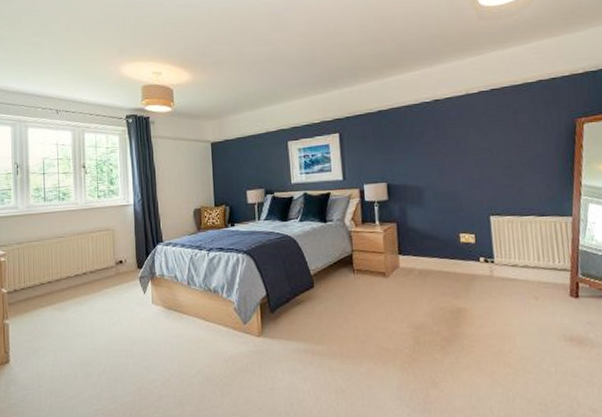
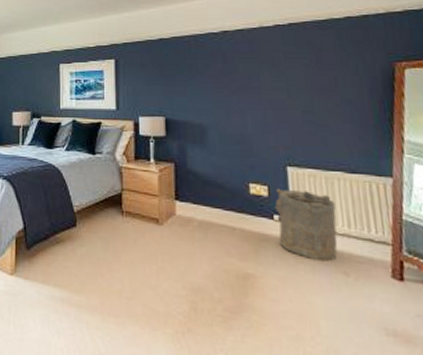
laundry hamper: none [480,235,530,291] -> present [274,188,338,262]

